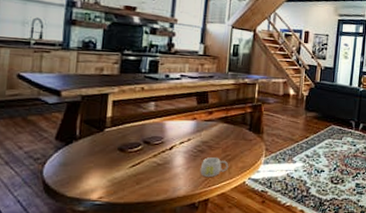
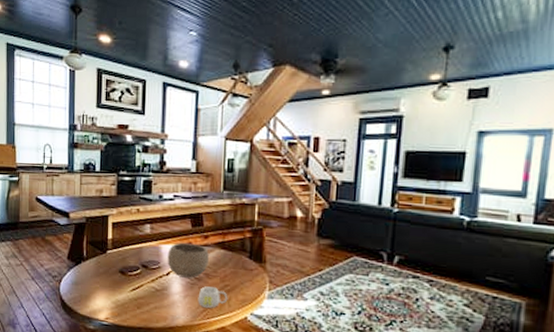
bowl: none [171,118,213,151] -> present [167,242,209,279]

